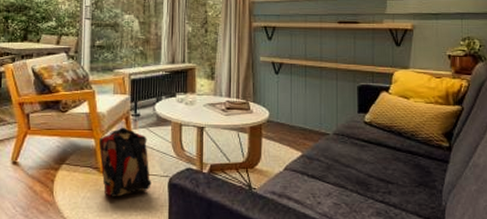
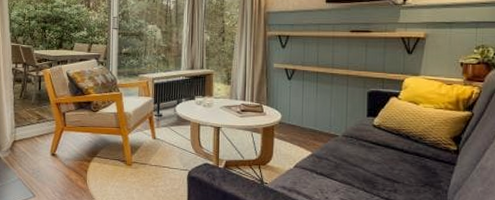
backpack: present [99,127,151,197] -> none [126,126,172,187]

